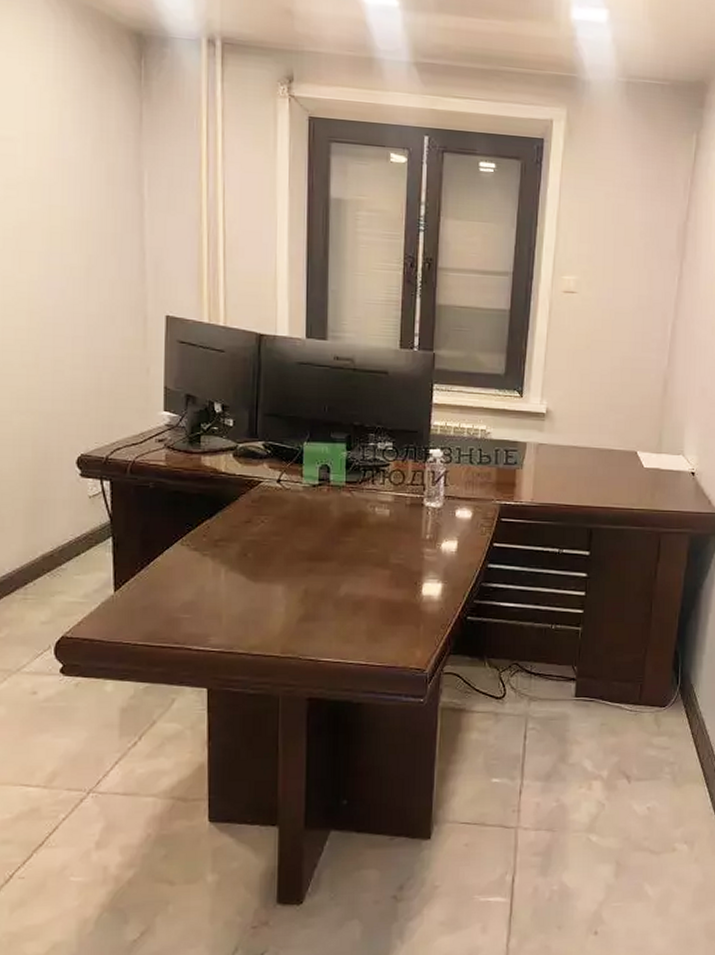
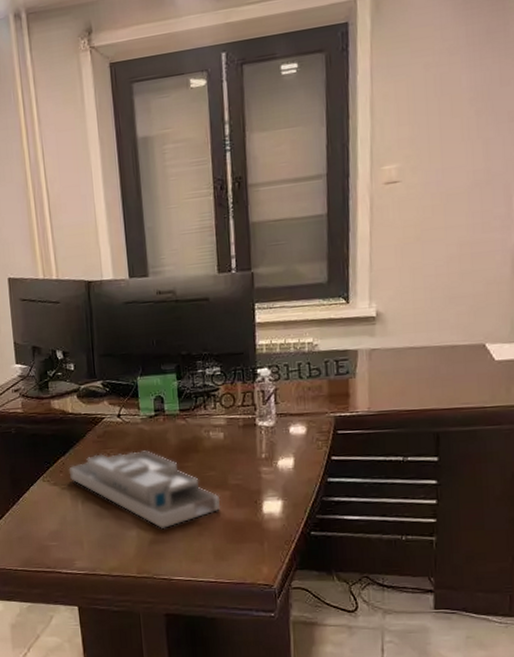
desk organizer: none [214,520,380,605] -> present [68,450,221,529]

